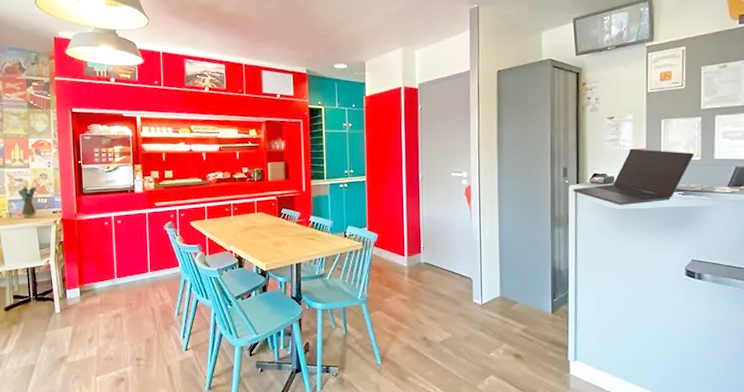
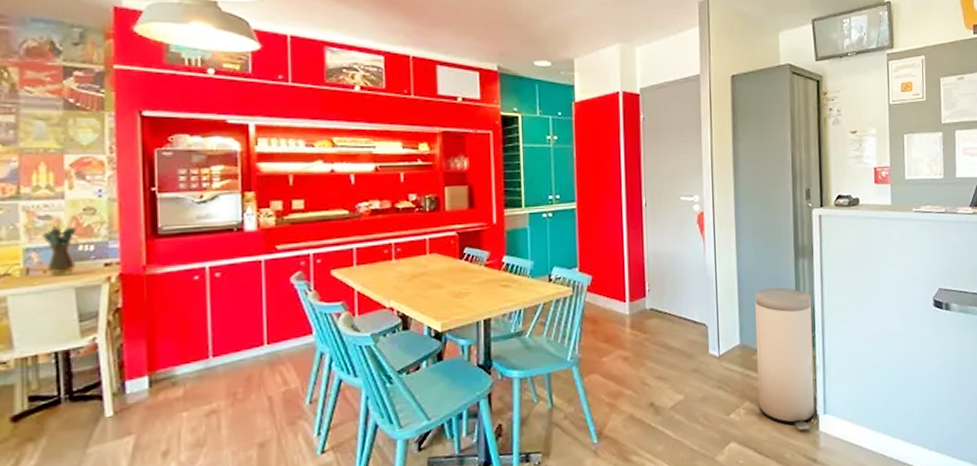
pedal bin: none [514,251,567,372] -> present [755,287,815,430]
laptop: present [573,149,695,205] -> none [817,167,938,231]

